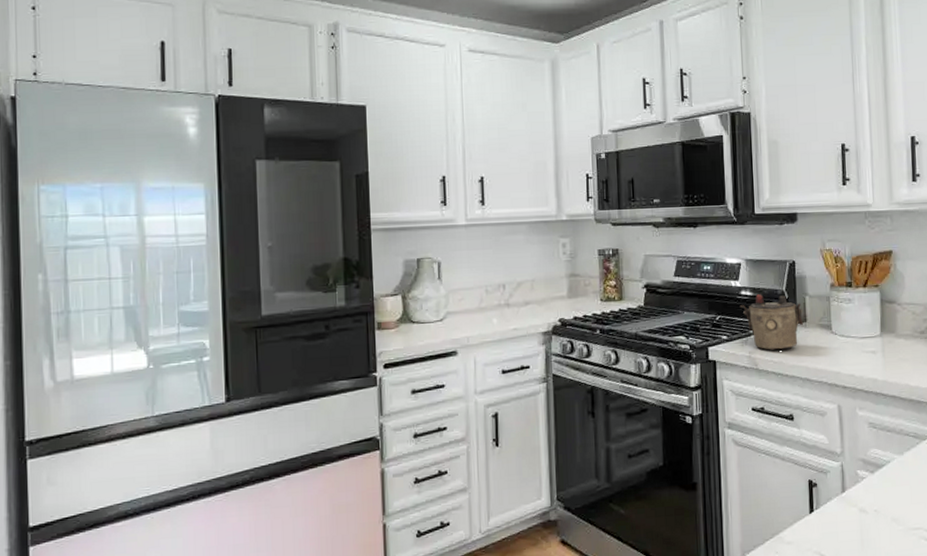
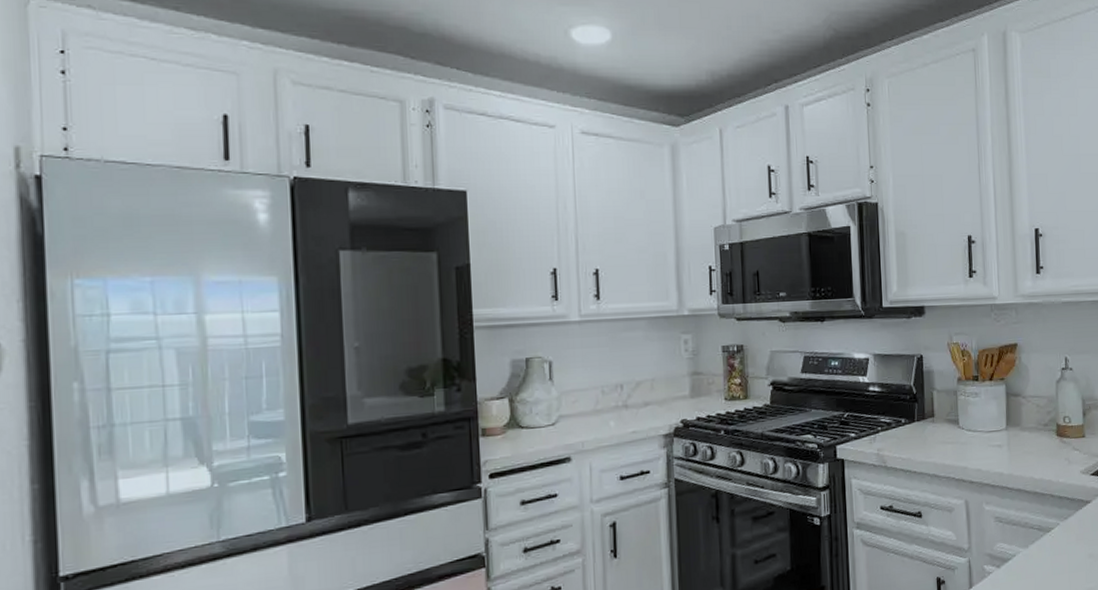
teapot: present [739,294,804,350] -> none [867,390,932,447]

